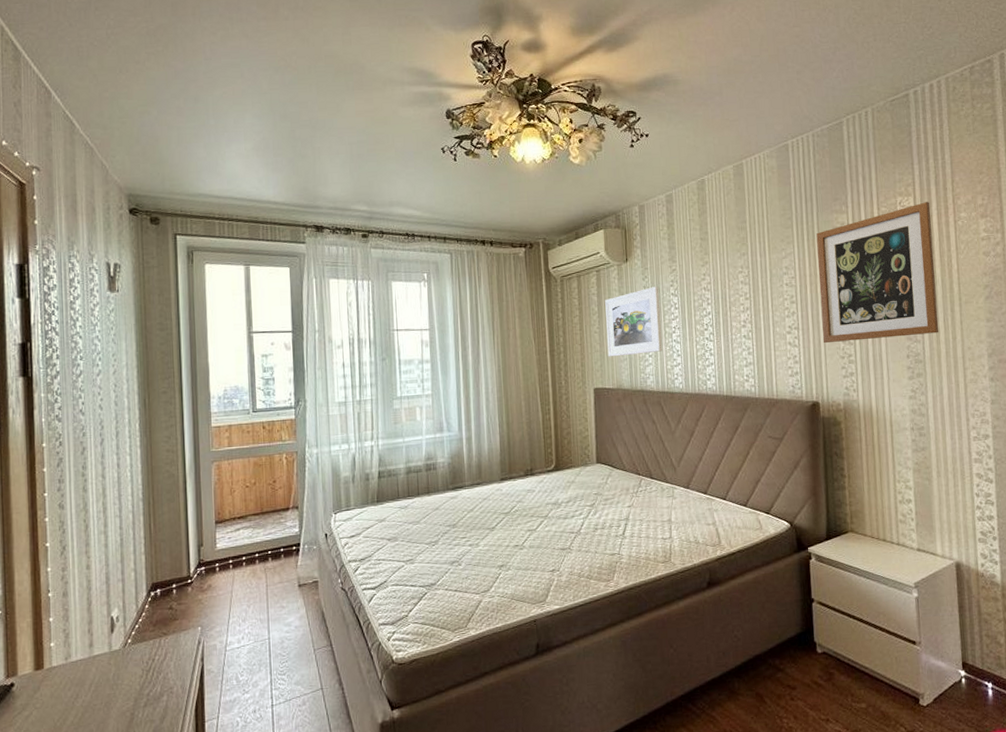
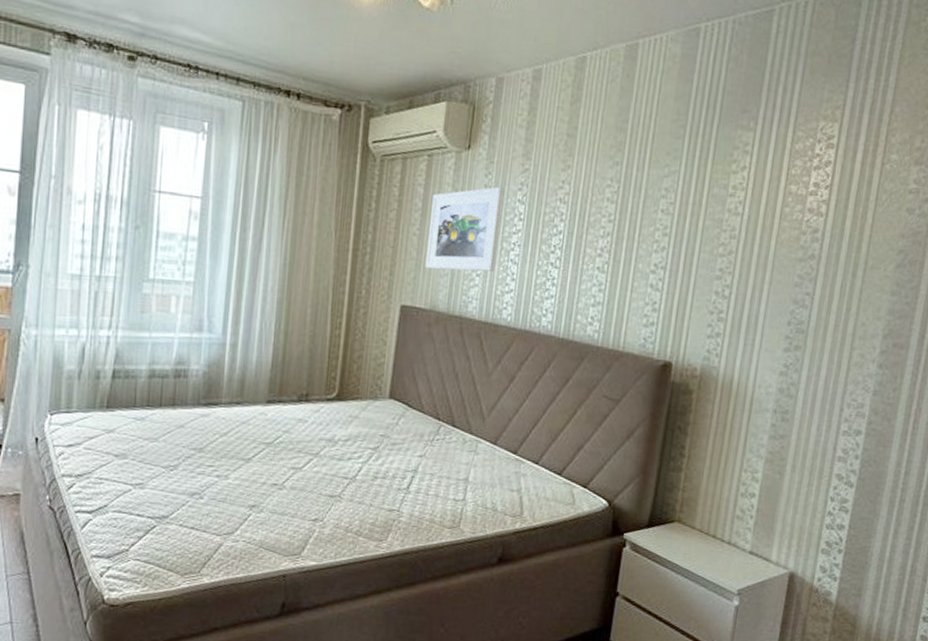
wall art: present [816,202,939,344] -> none [691,133,858,300]

